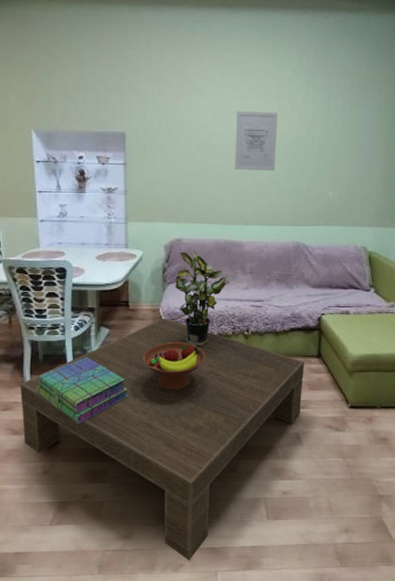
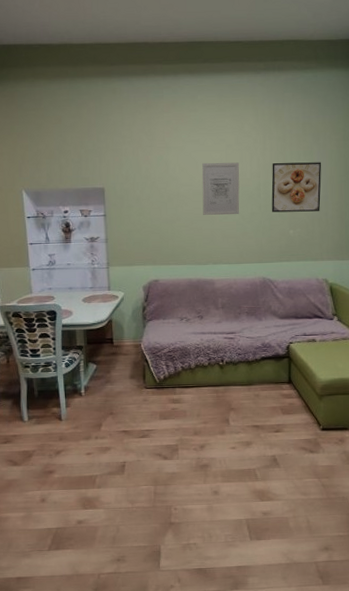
coffee table: present [20,317,304,561] -> none [18,352,277,582]
stack of books: present [36,357,128,425] -> none [32,391,116,454]
fruit bowl: present [142,341,206,391] -> none [127,373,185,420]
potted plant: present [175,249,228,346] -> none [154,289,202,377]
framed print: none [311,115,369,172] -> present [271,162,322,213]

